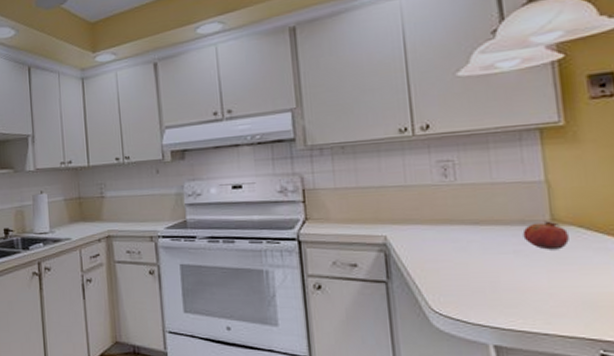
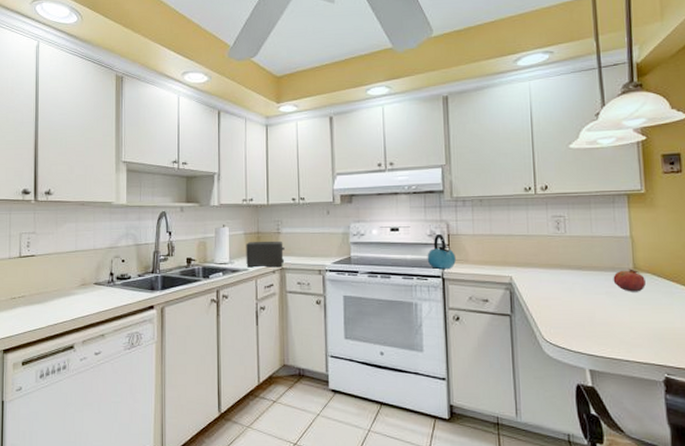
toaster: none [67,205,111,237] -> present [246,240,285,268]
kettle: none [278,190,314,230] -> present [427,234,456,269]

